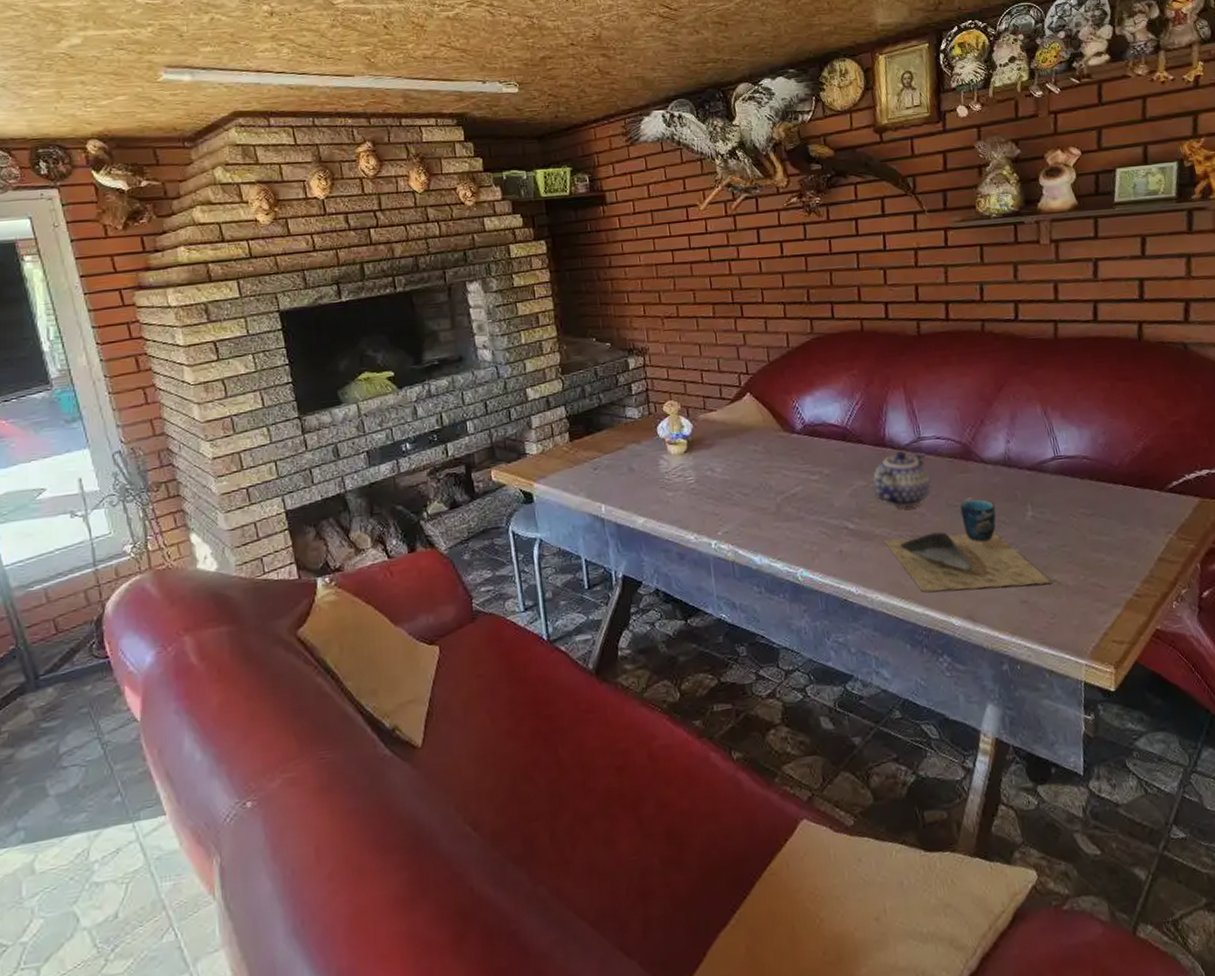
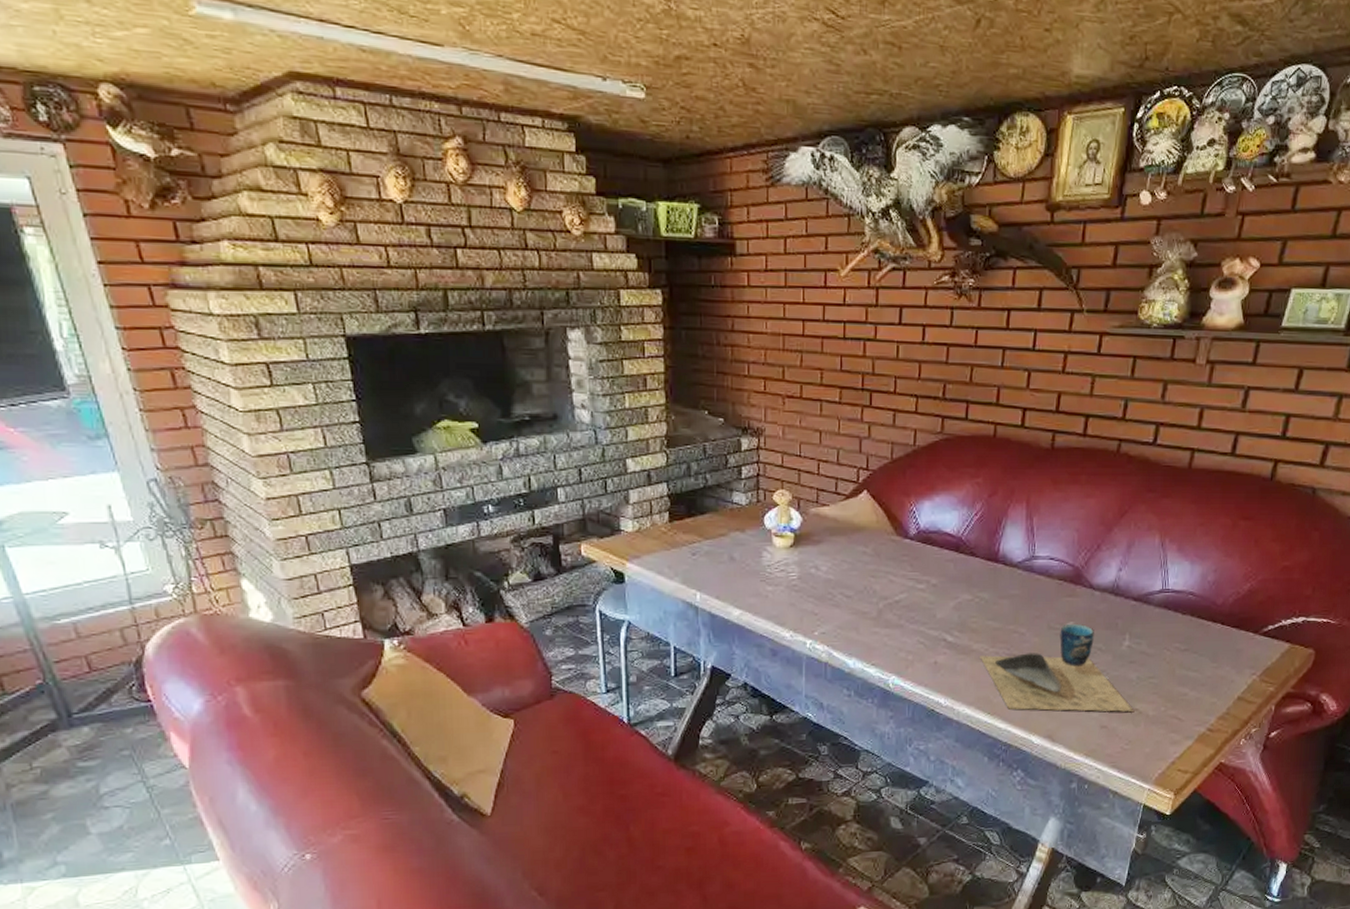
teapot: present [872,451,931,508] -> none [979,569,1036,626]

